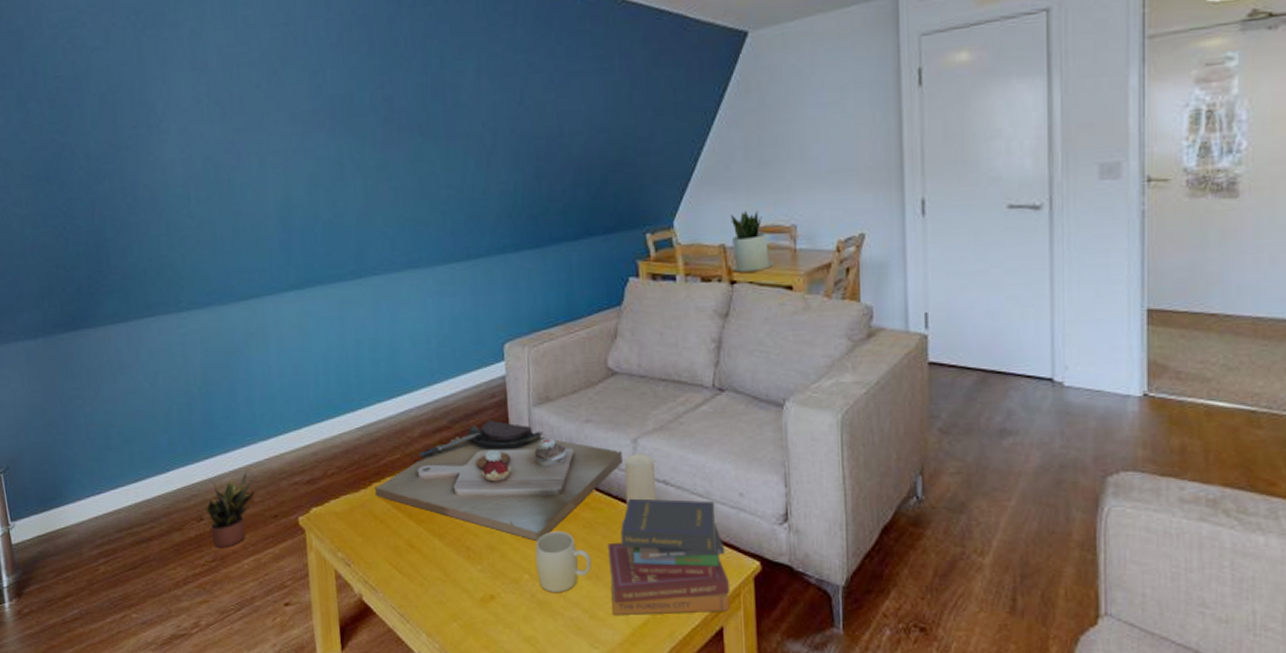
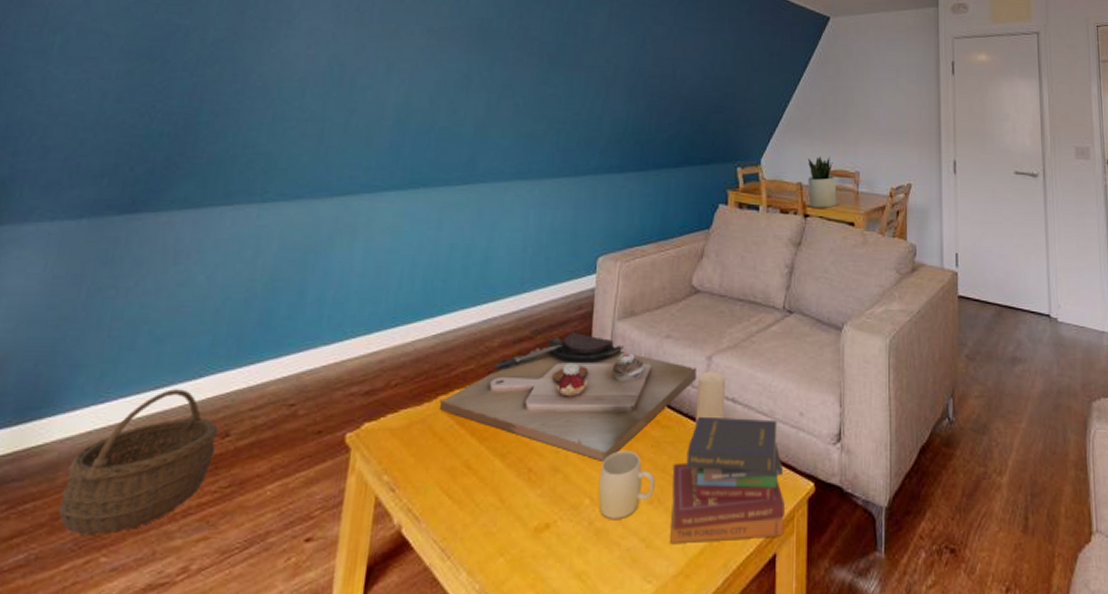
wicker basket: none [89,482,196,597] -> present [59,389,219,535]
potted plant: present [204,472,256,547] -> none [234,380,303,470]

